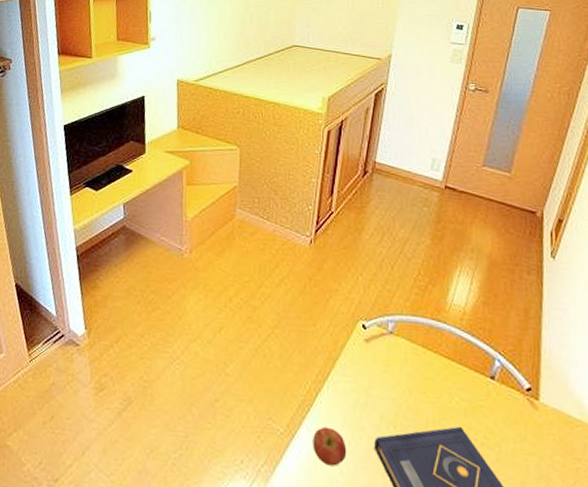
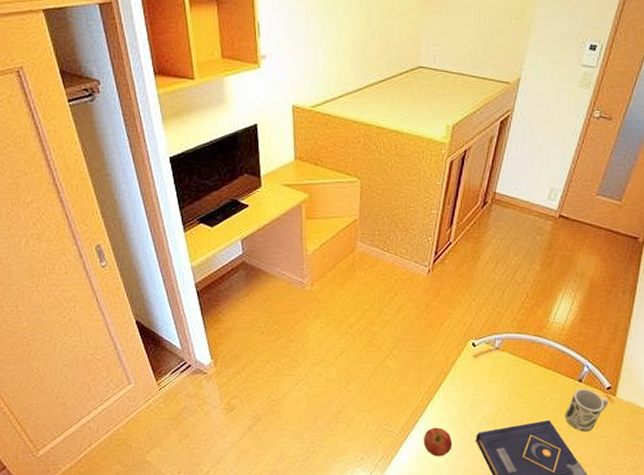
mug: none [479,388,531,446] -> present [565,388,609,432]

